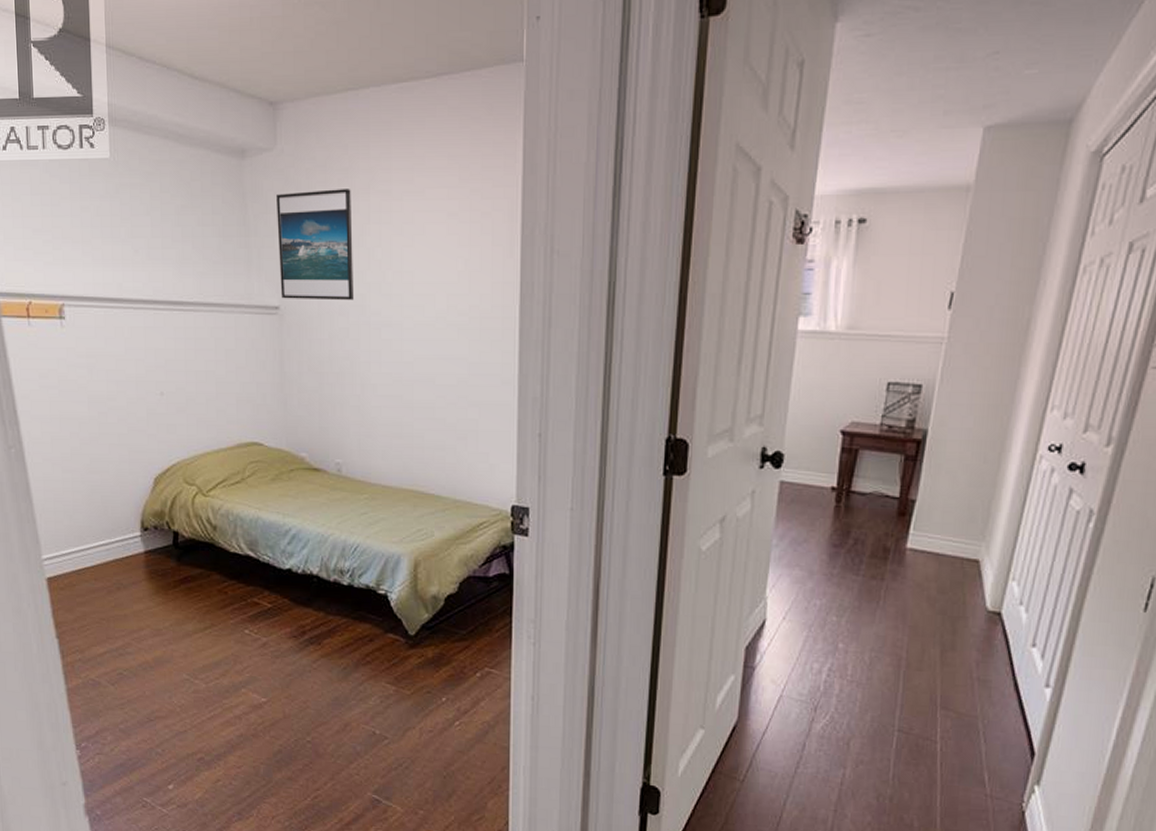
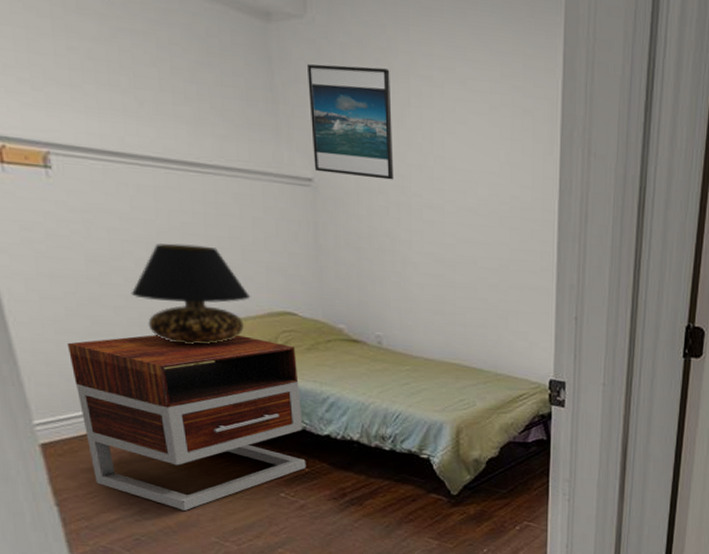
nightstand: none [71,467,269,646] -> present [68,334,306,510]
table lamp: none [123,380,223,478] -> present [131,242,251,344]

